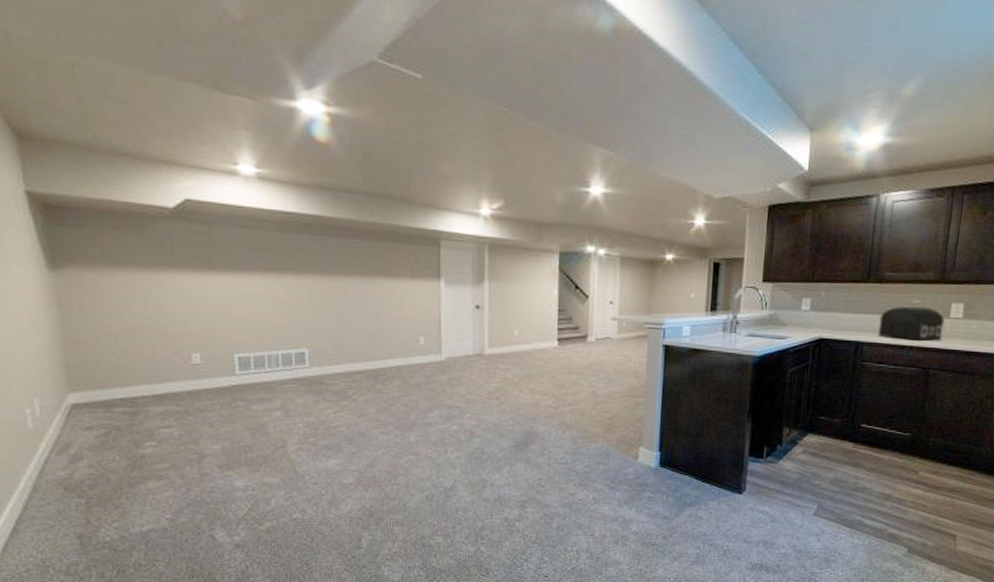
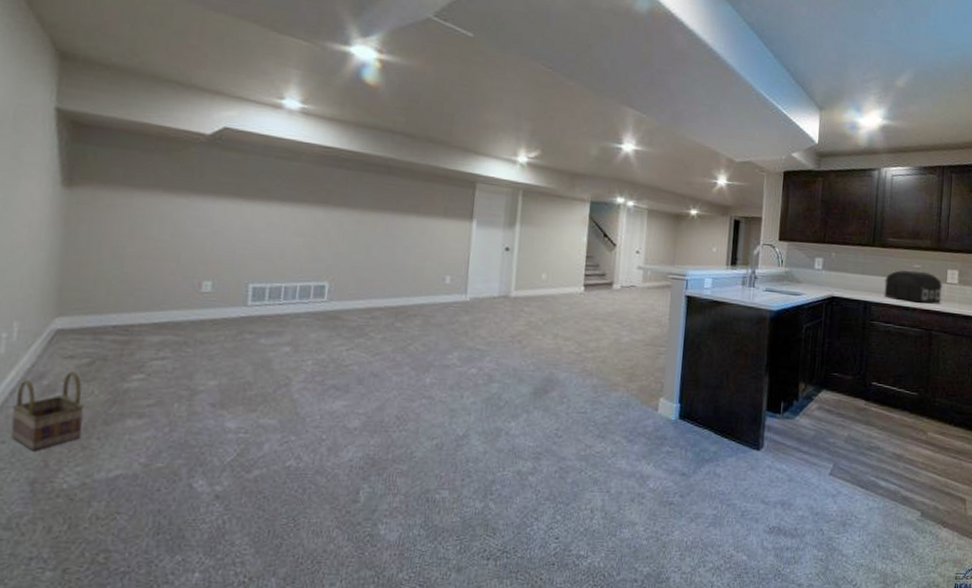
basket: none [49,441,113,511] -> present [10,371,84,452]

